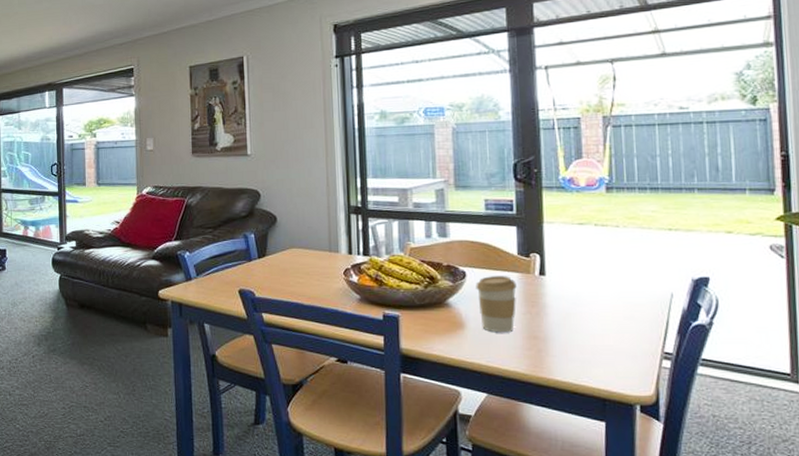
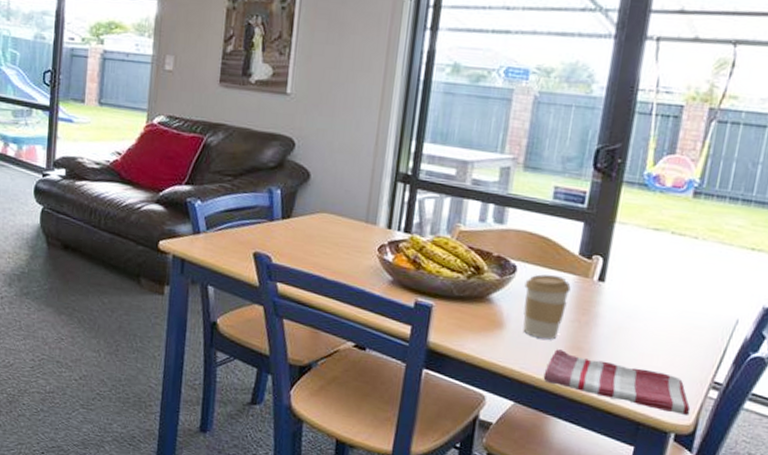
dish towel: none [509,341,649,386] -> present [543,349,691,415]

